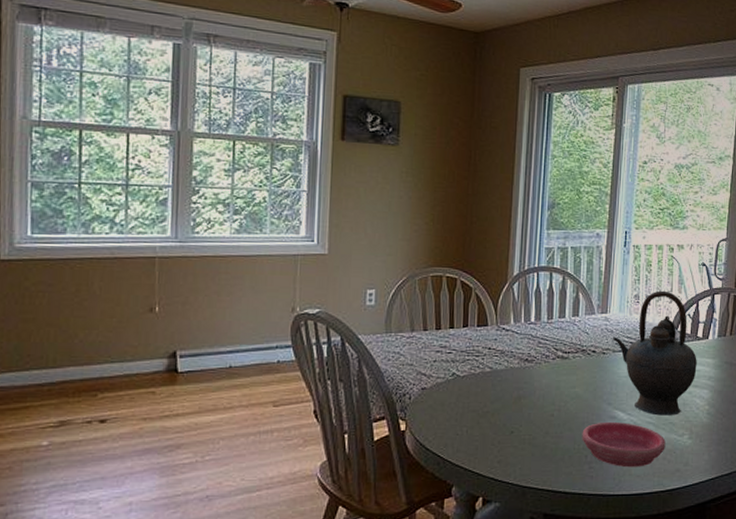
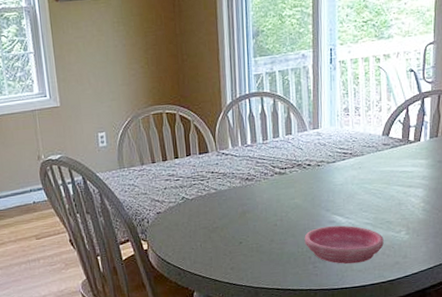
teapot: present [612,290,697,416] -> none [325,100,410,217]

